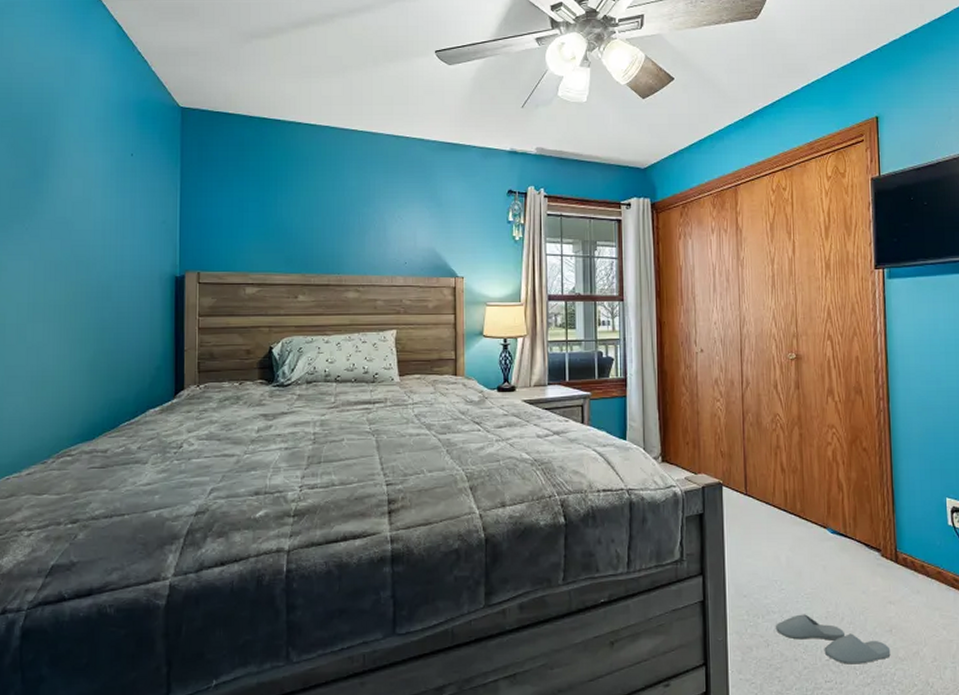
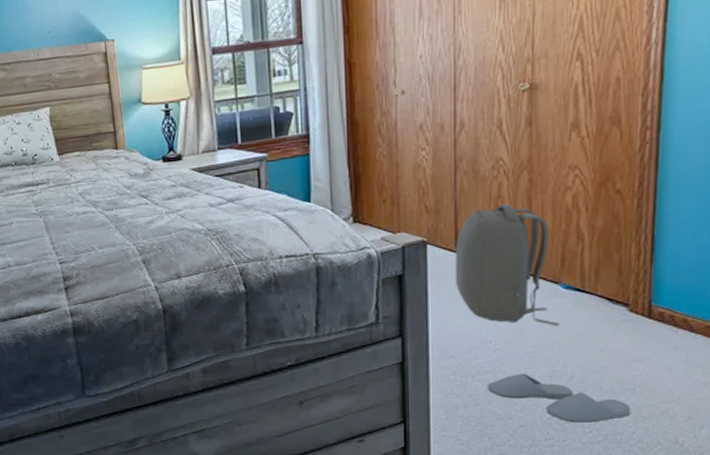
backpack: none [745,454,830,568] -> present [454,204,560,326]

